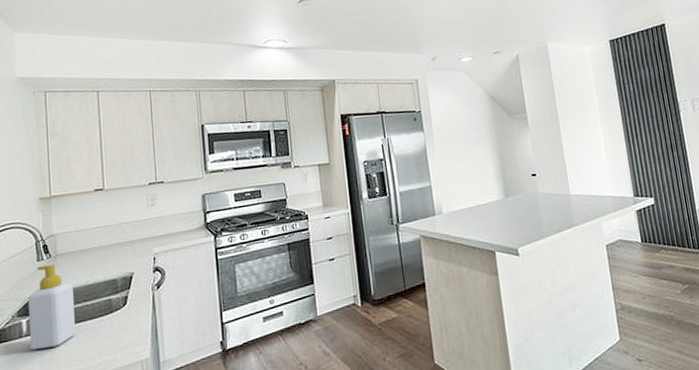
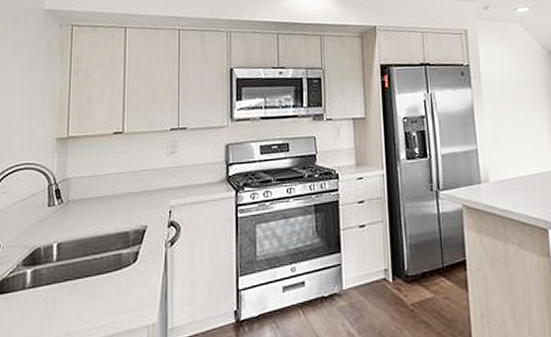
soap bottle: present [27,264,75,350] -> none [33,211,83,304]

